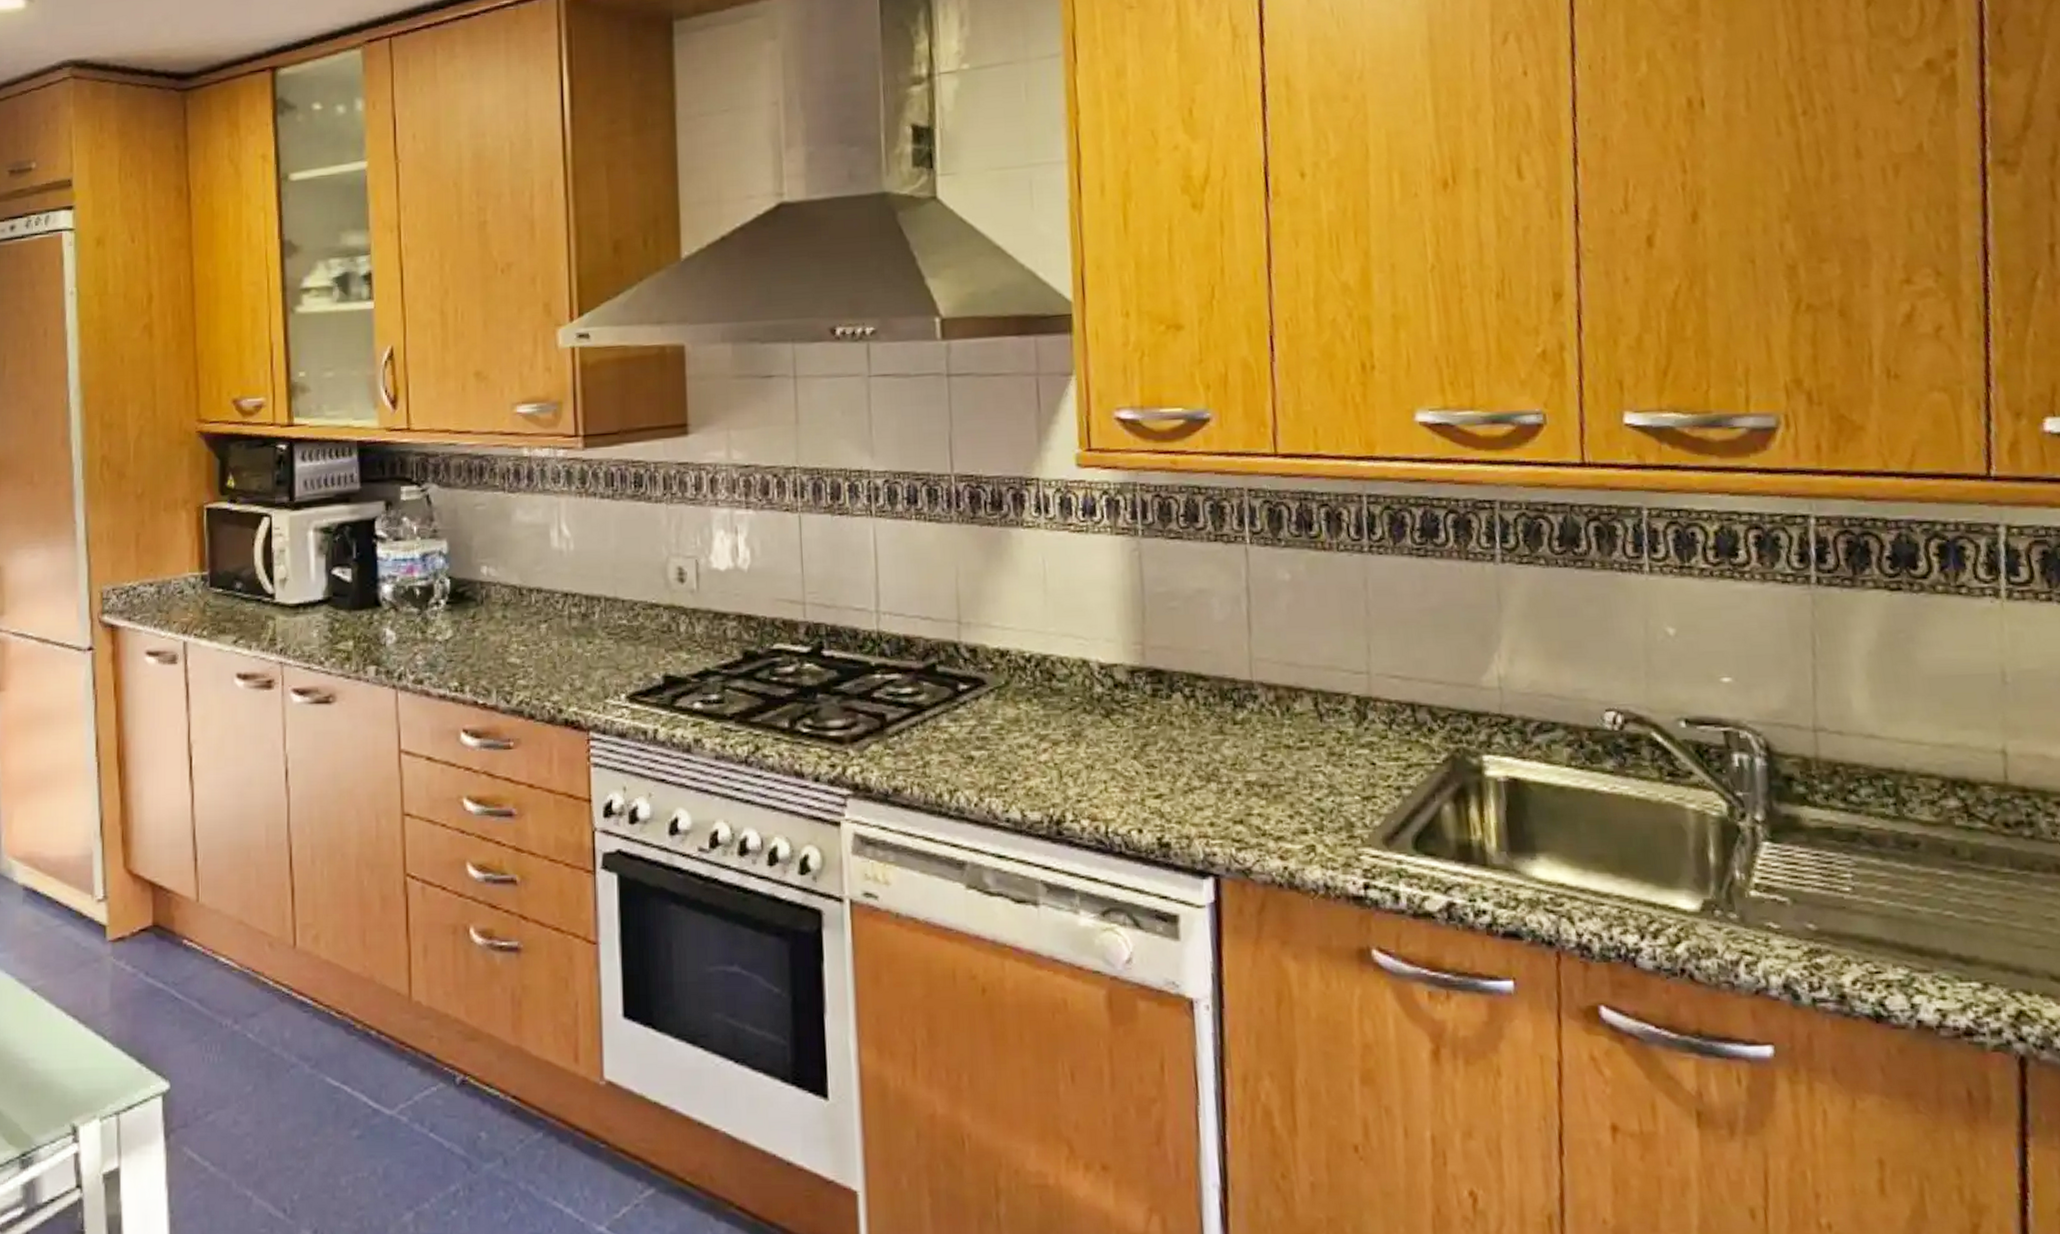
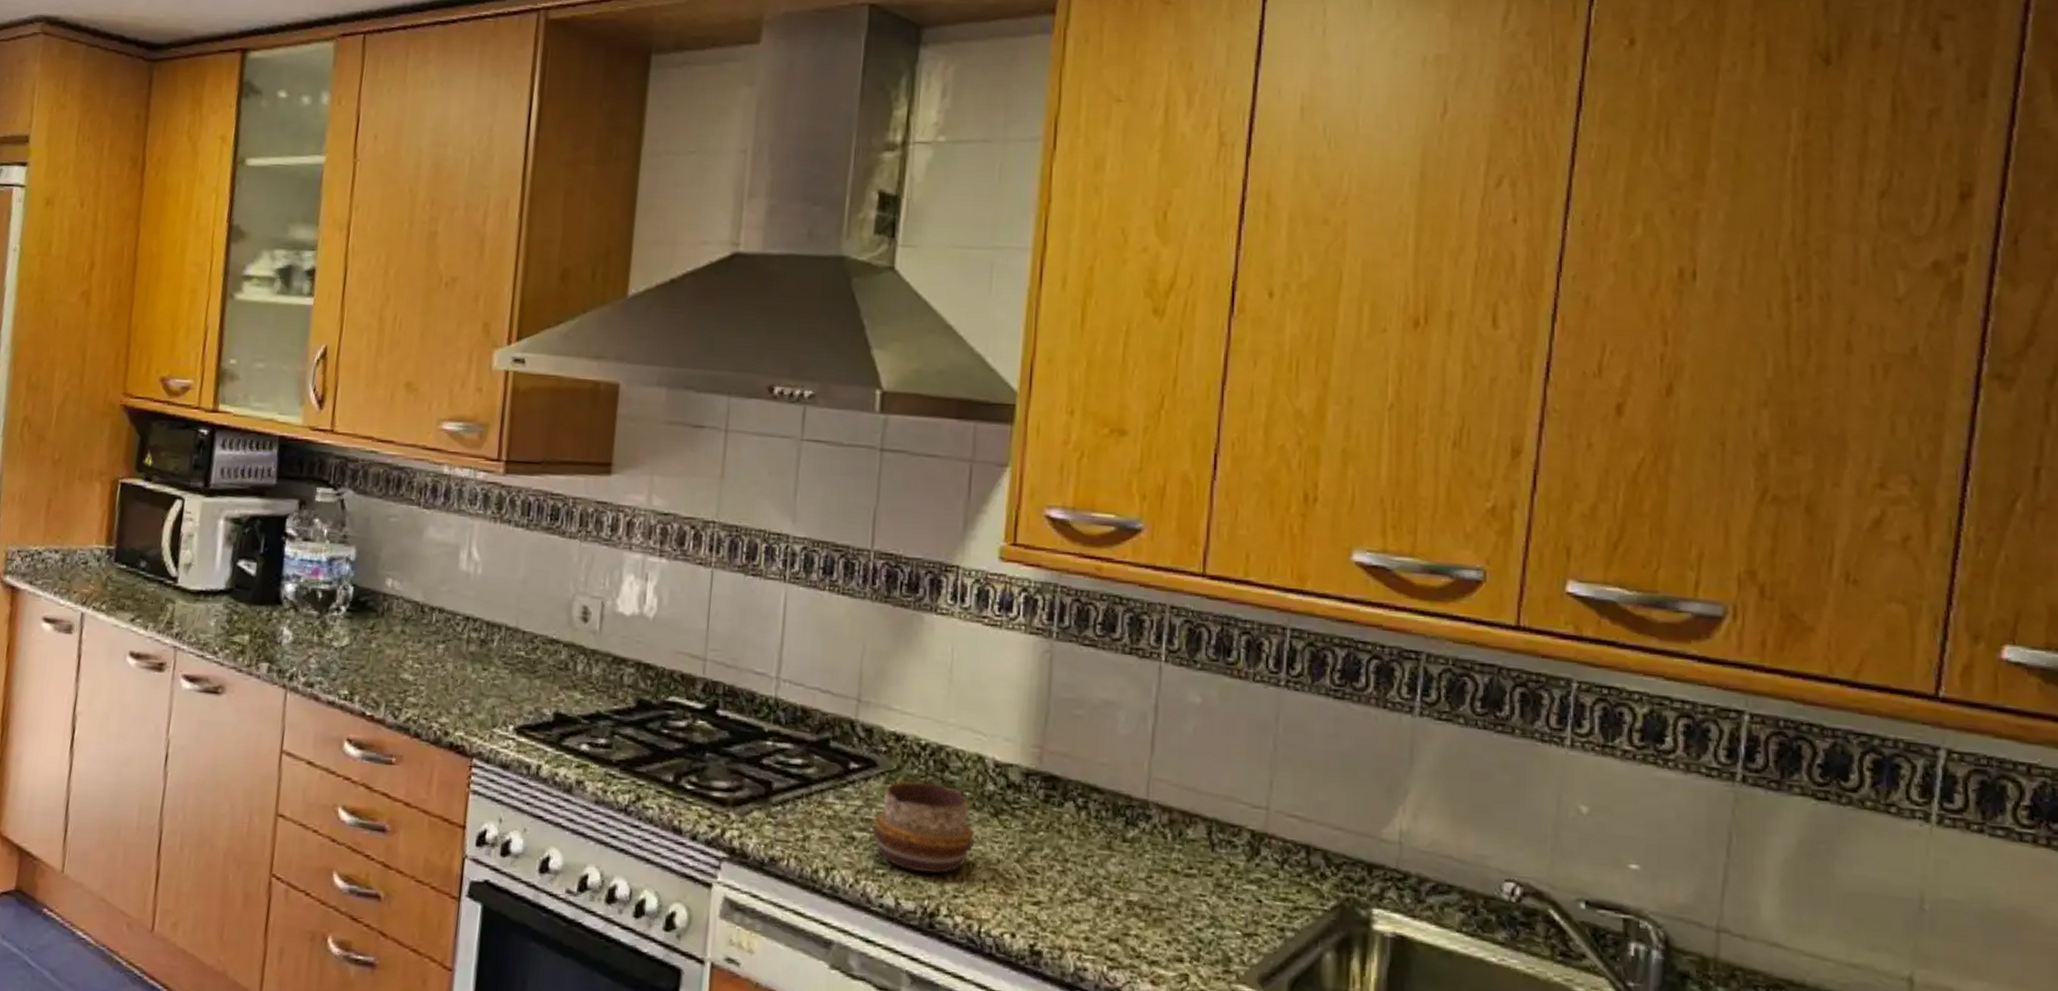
decorative bowl: none [989,694,1090,783] -> present [872,782,974,875]

